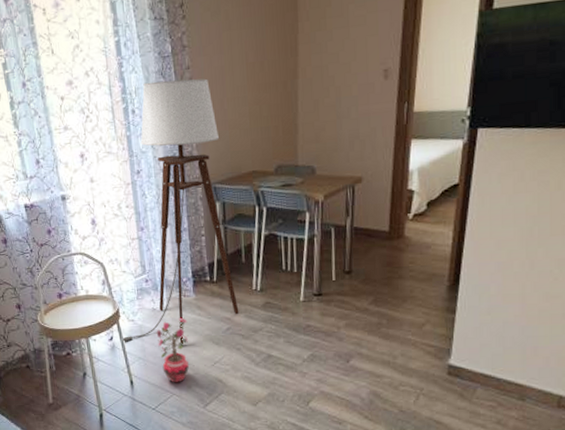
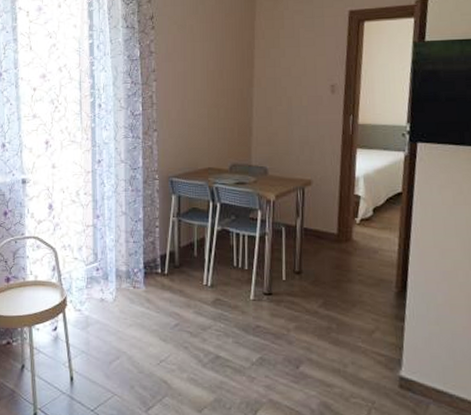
floor lamp: present [121,78,239,346] -> none [65,80,189,341]
potted plant: present [156,317,190,383] -> none [102,310,136,382]

